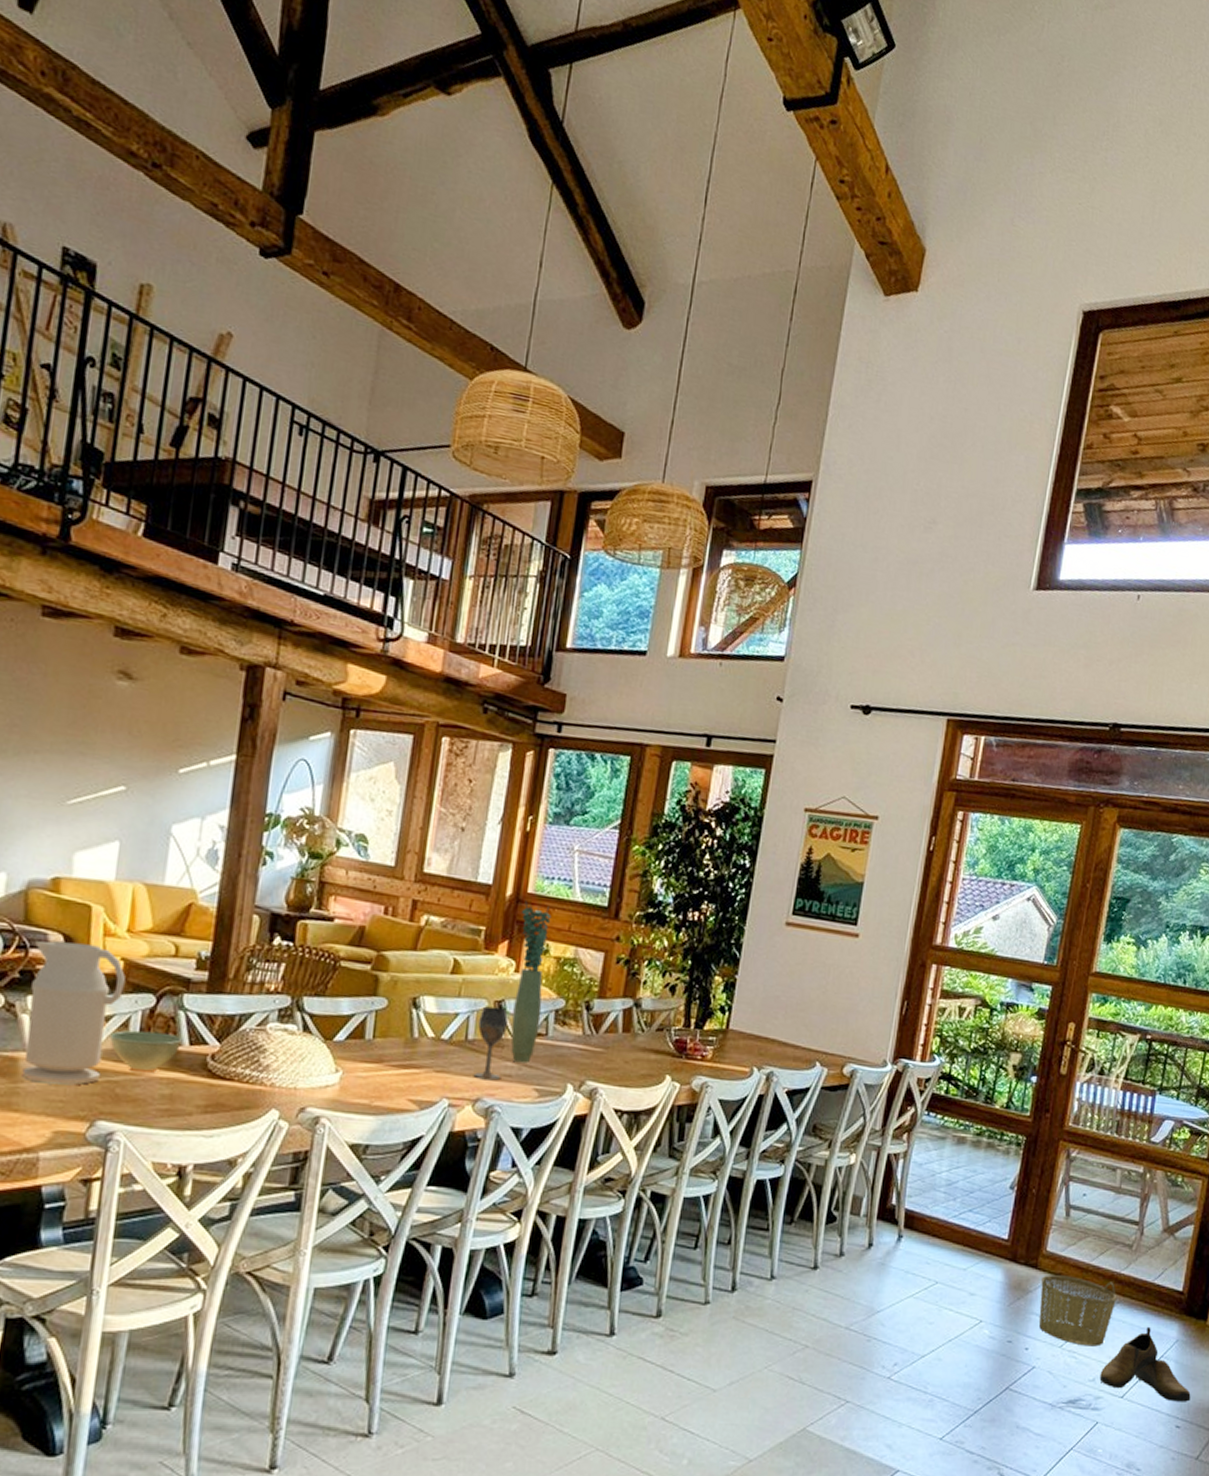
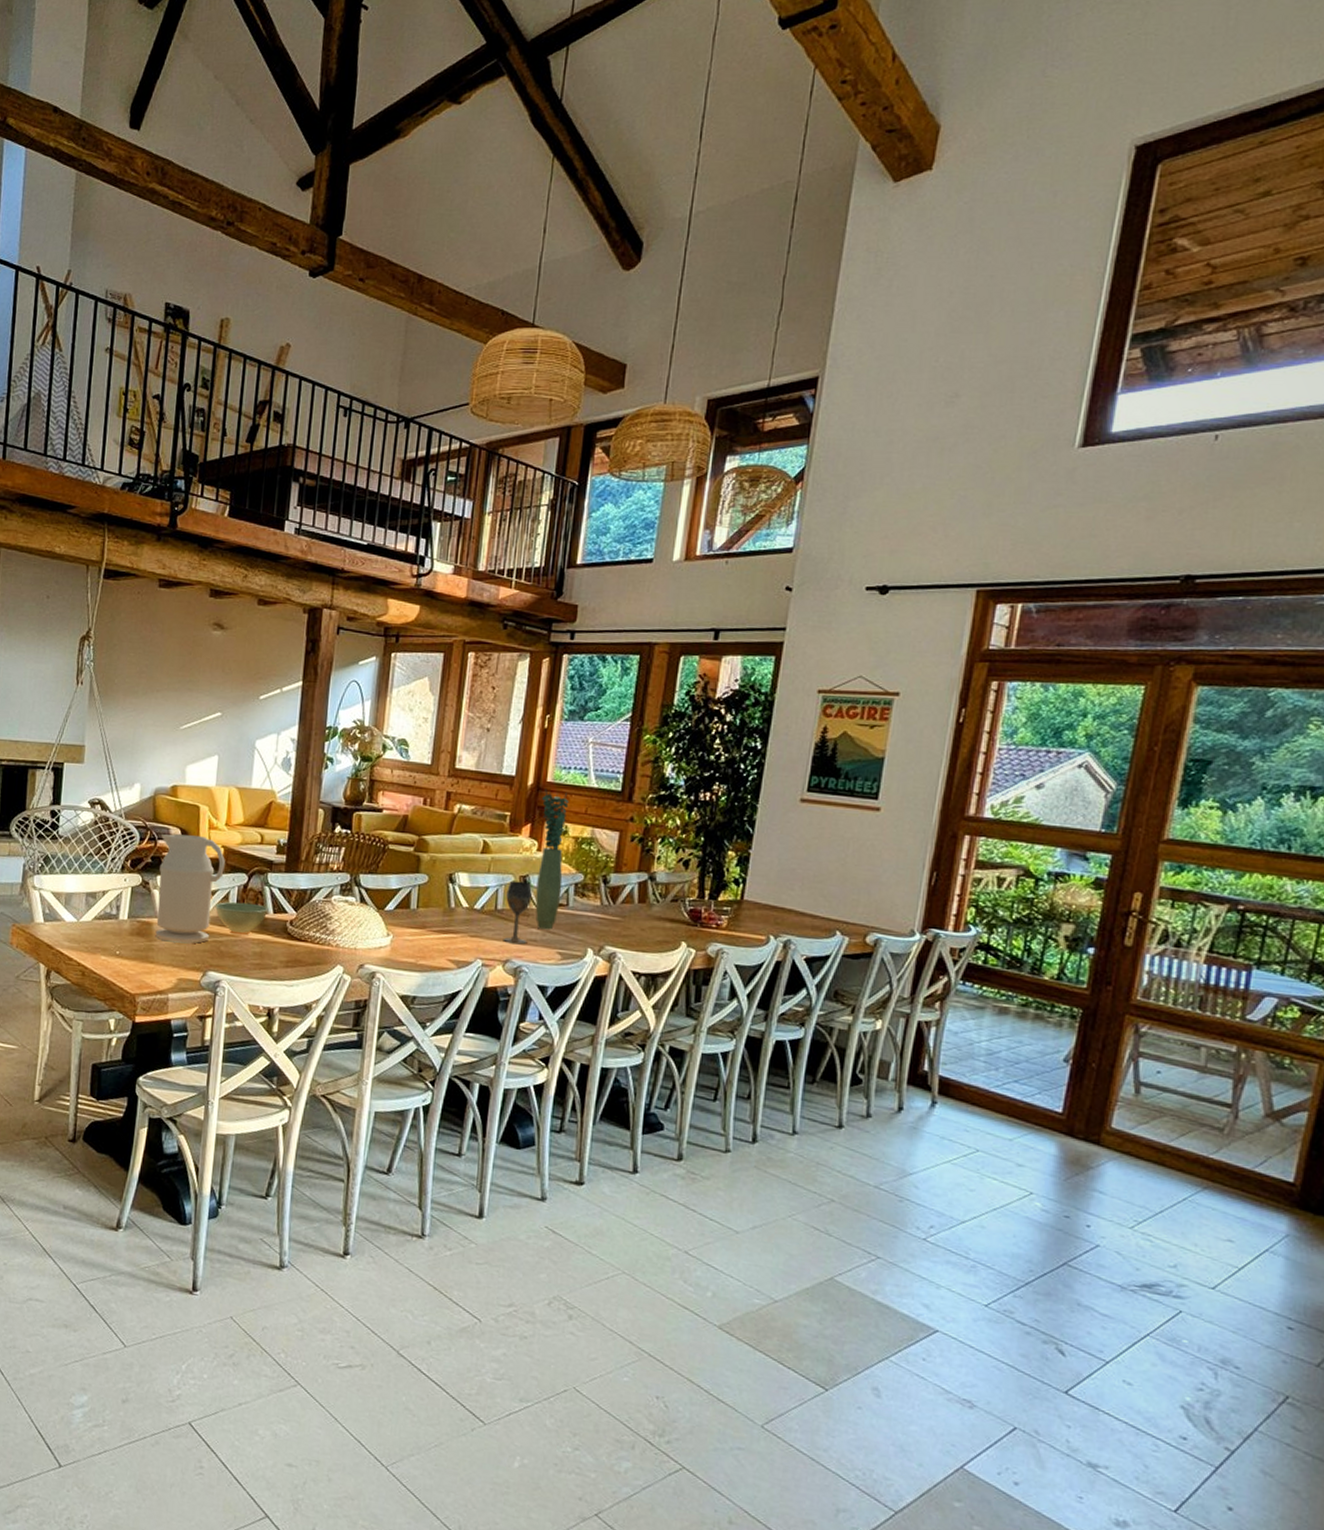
basket: present [1038,1275,1117,1347] -> none [1102,1152,1205,1232]
shoe: present [1099,1326,1191,1402] -> none [1183,1216,1308,1303]

